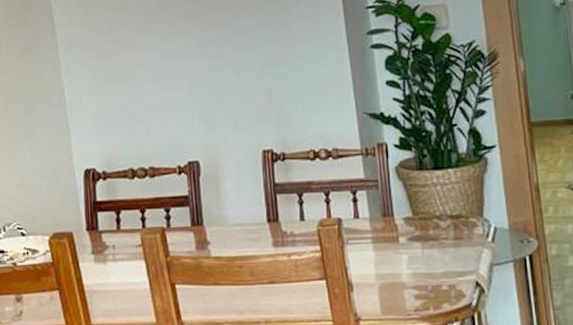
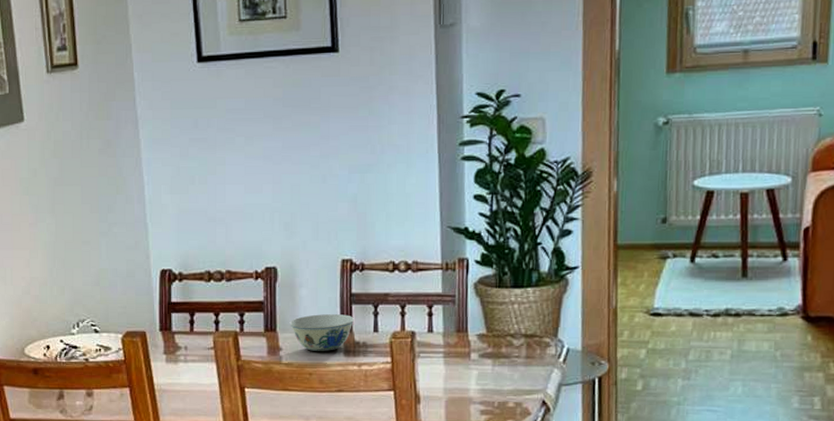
bowl: none [215,205,279,243] -> present [289,314,354,351]

